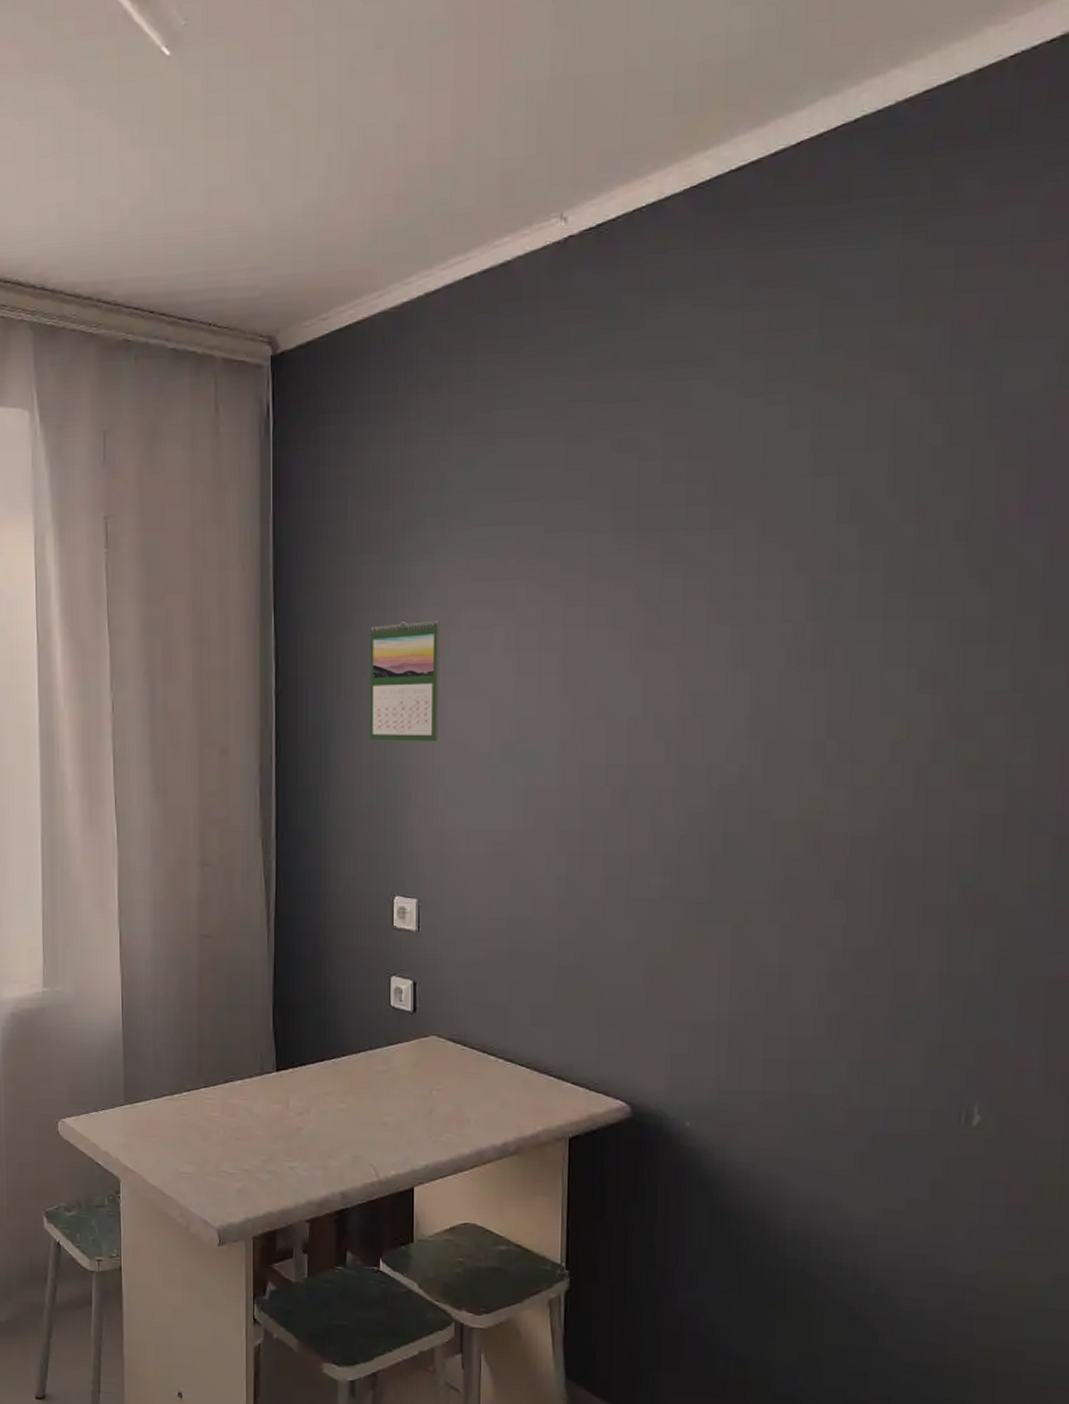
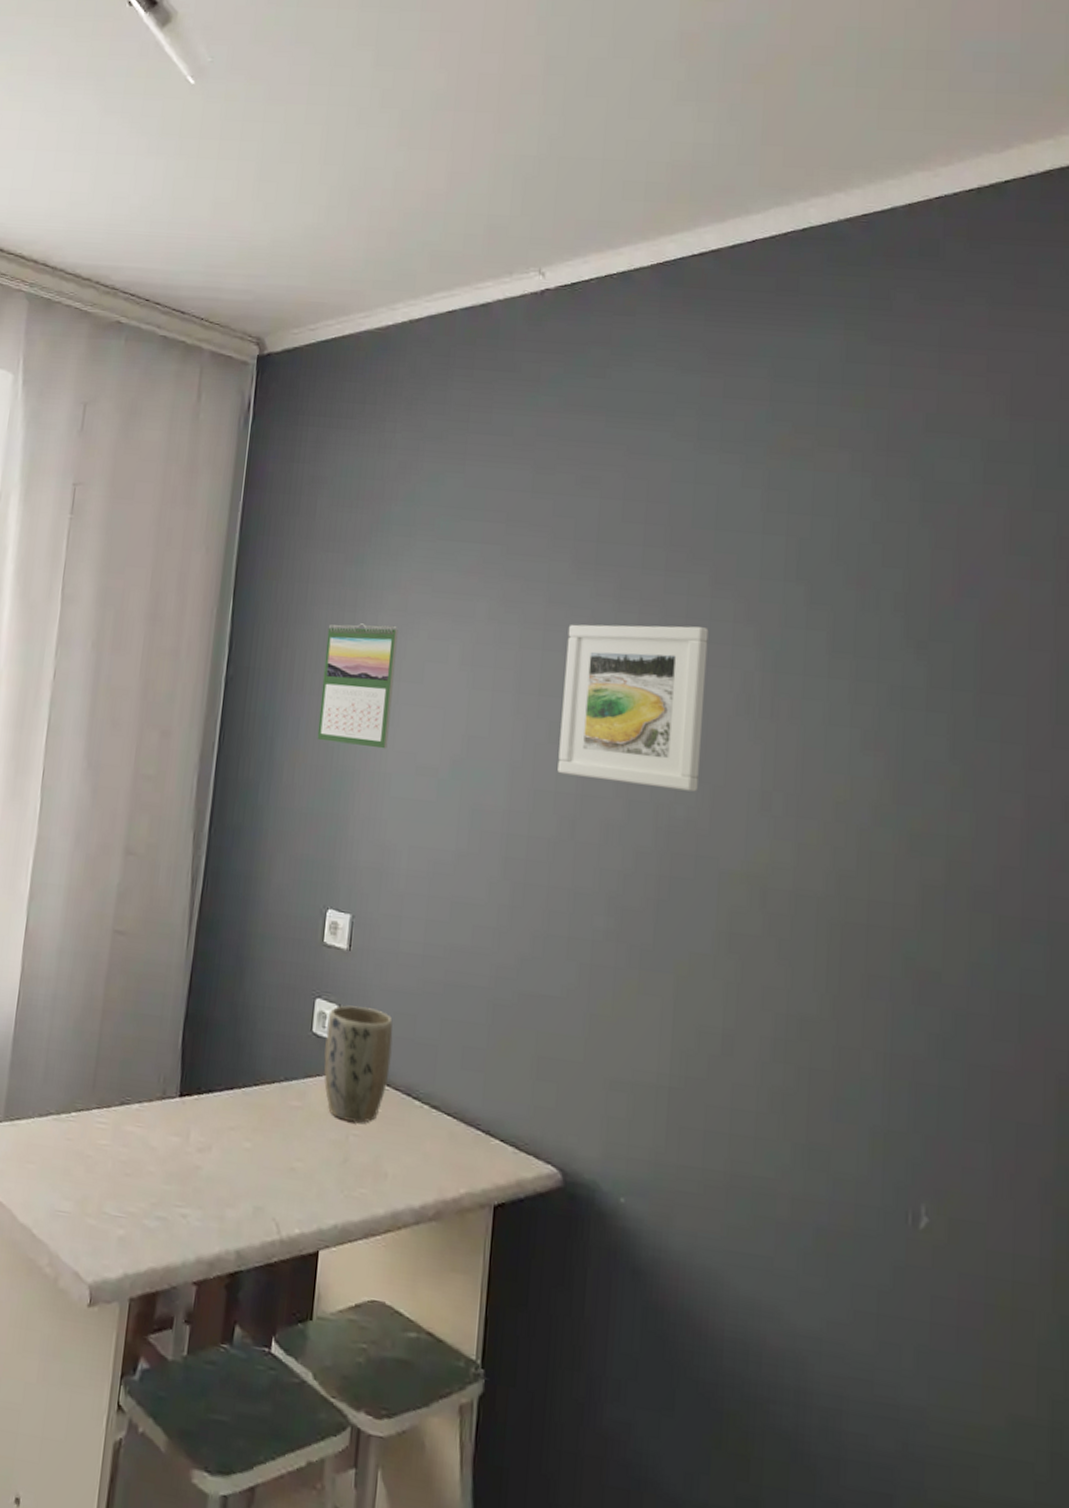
plant pot: none [404,979,465,1080] -> present [324,1005,393,1123]
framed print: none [608,583,757,749] -> present [557,624,709,792]

